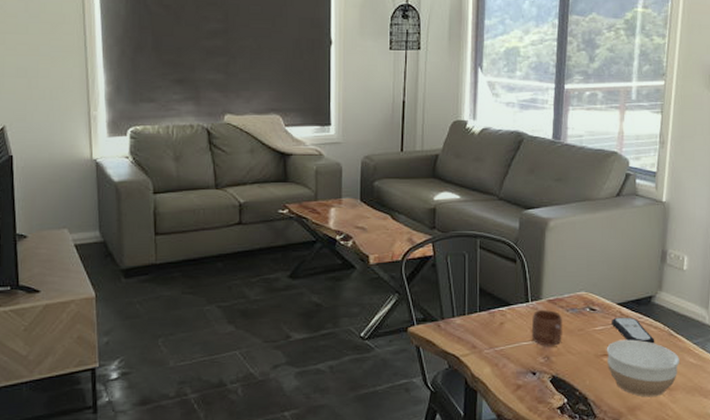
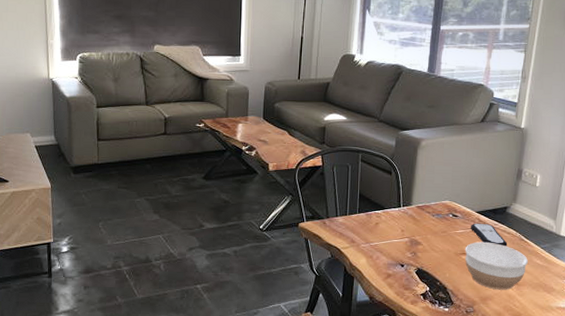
mug: present [531,310,563,346] -> none [401,214,429,244]

